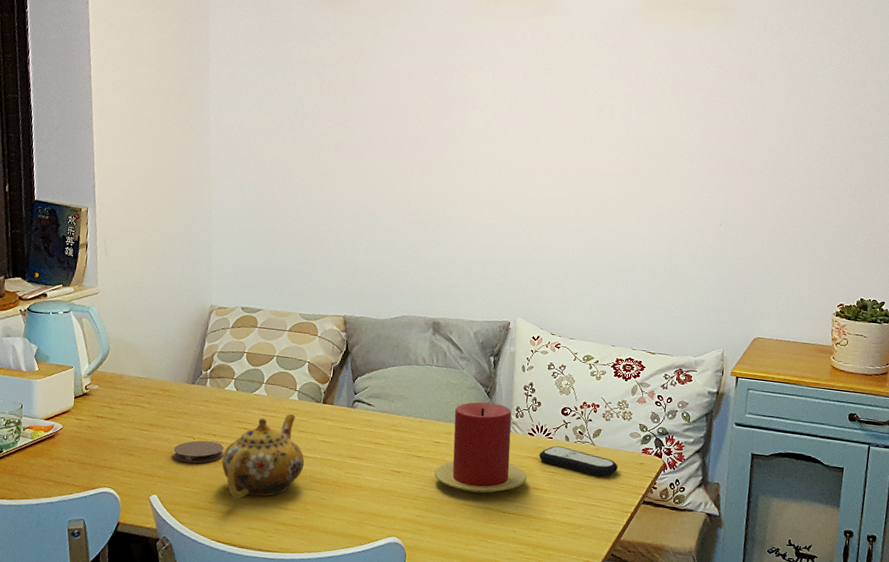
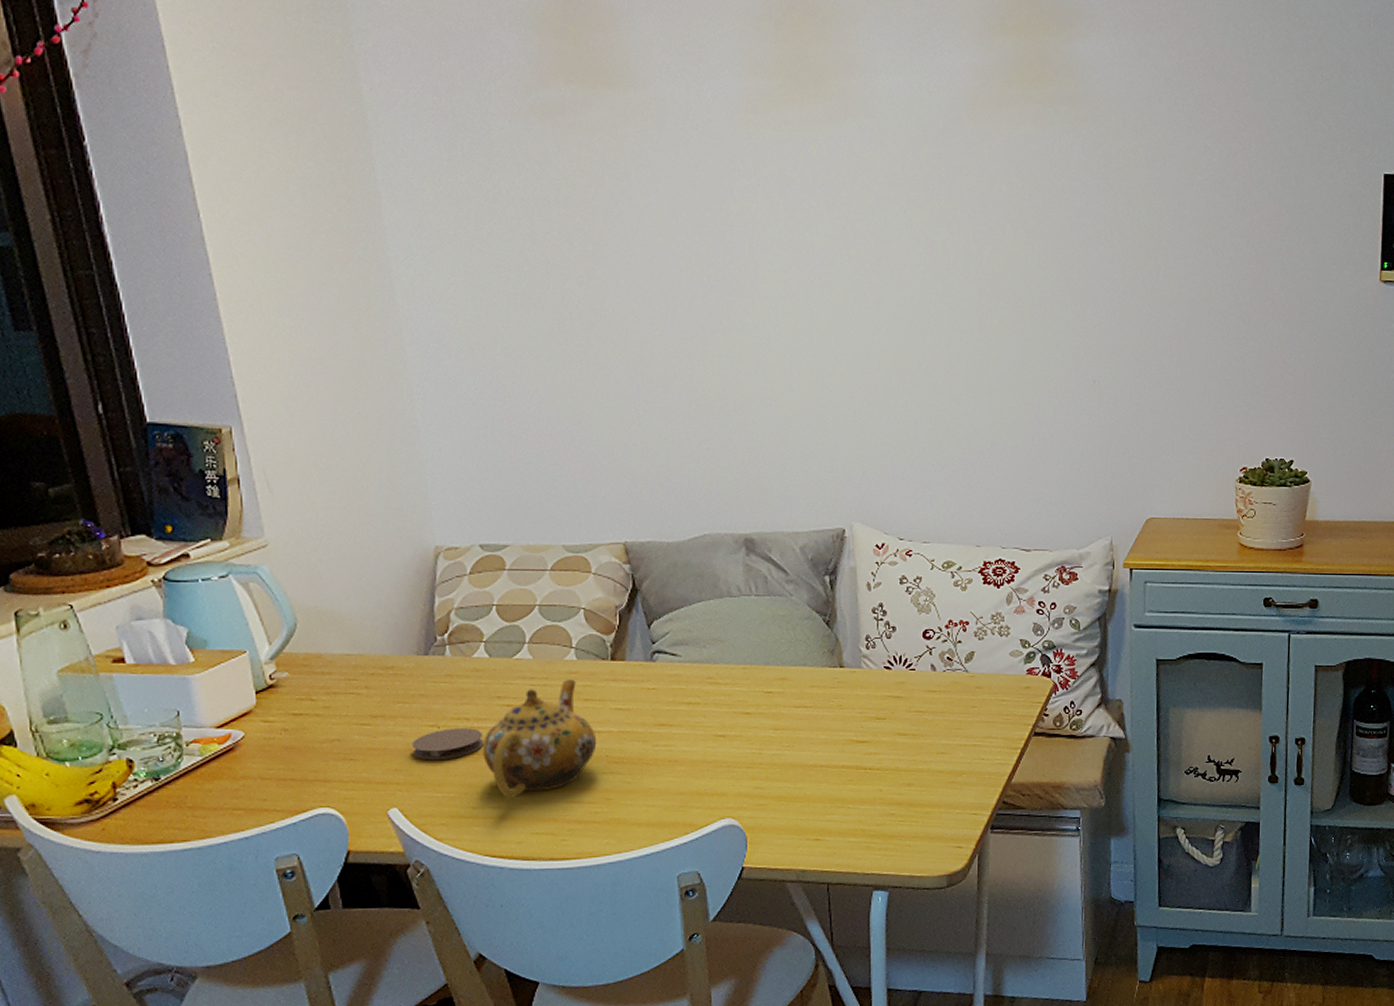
candle: present [434,402,527,494] -> none [771,634,889,749]
remote control: present [538,446,618,477] -> none [900,679,999,709]

